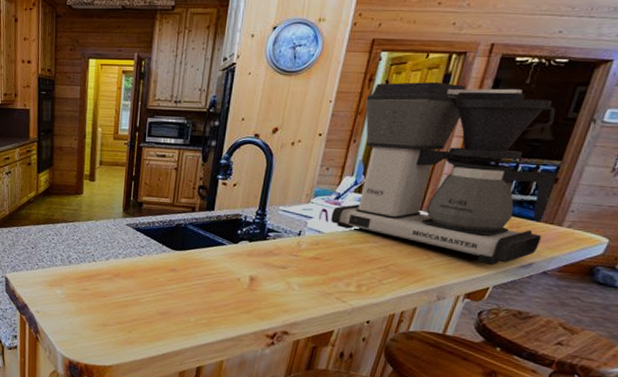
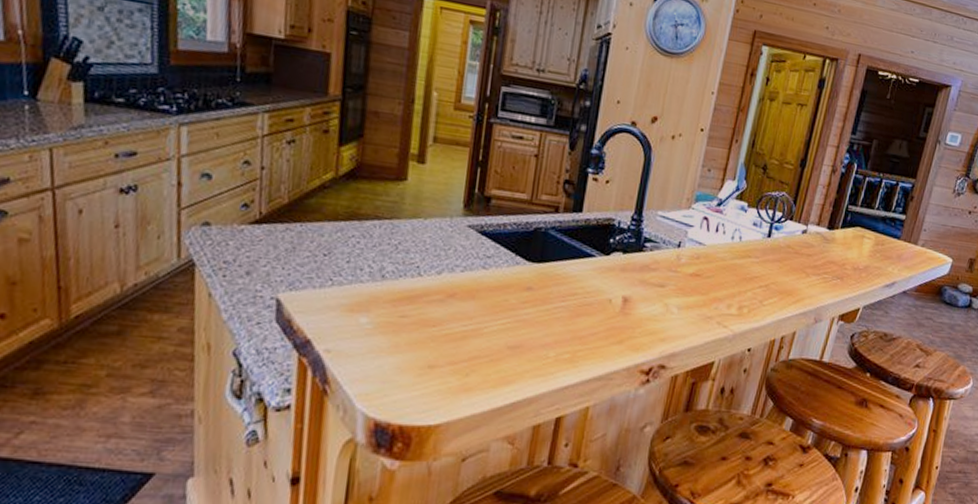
coffee maker: present [331,82,557,266] -> none [712,79,912,285]

